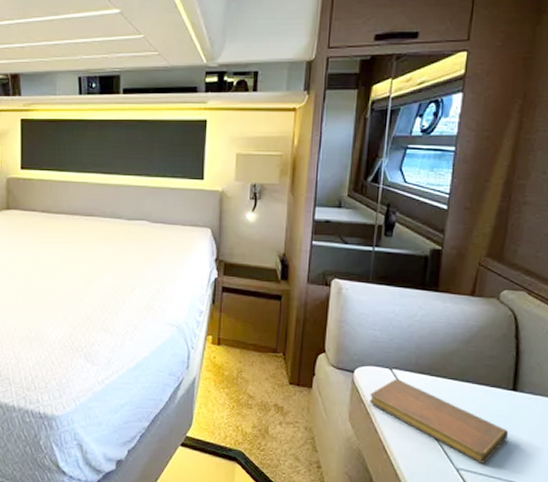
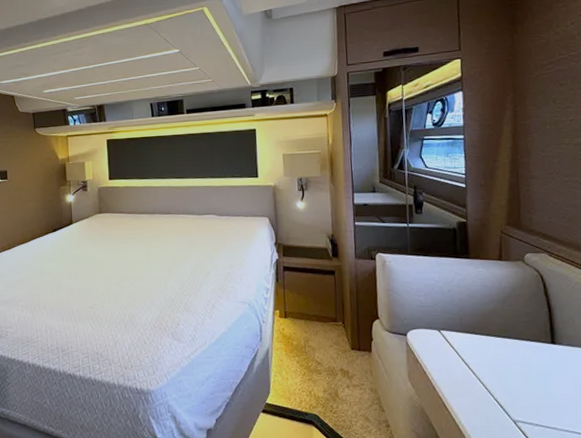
notebook: present [370,379,509,465] -> none [424,339,556,416]

